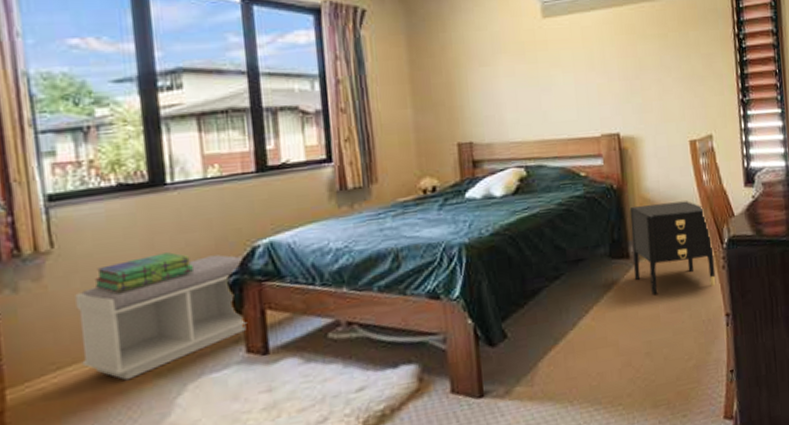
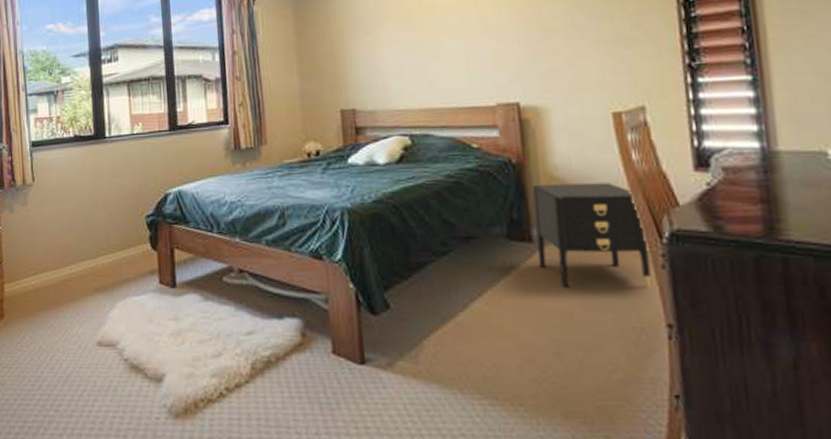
bench: present [75,254,248,381] -> none [46,198,161,291]
stack of books: present [94,252,193,293] -> none [58,192,123,221]

